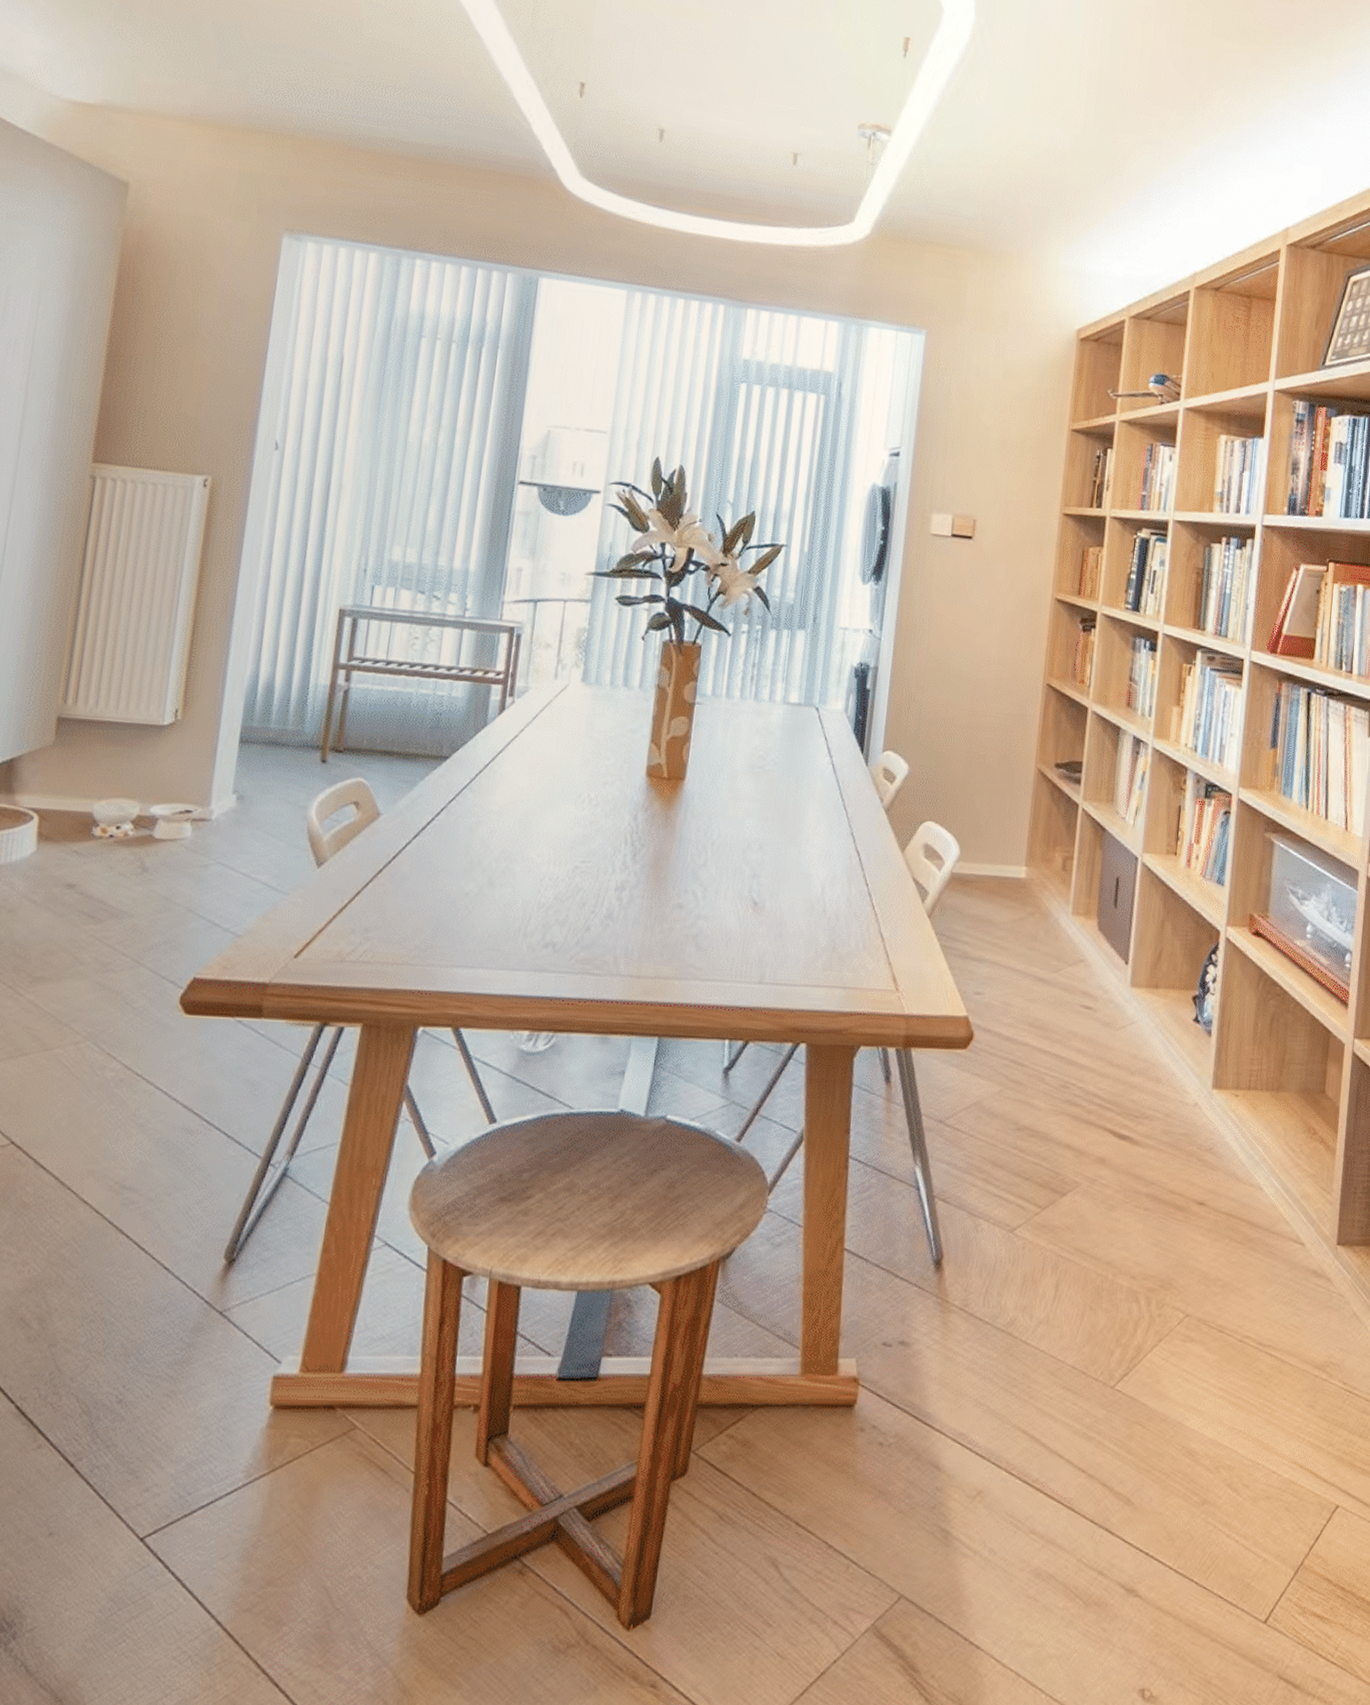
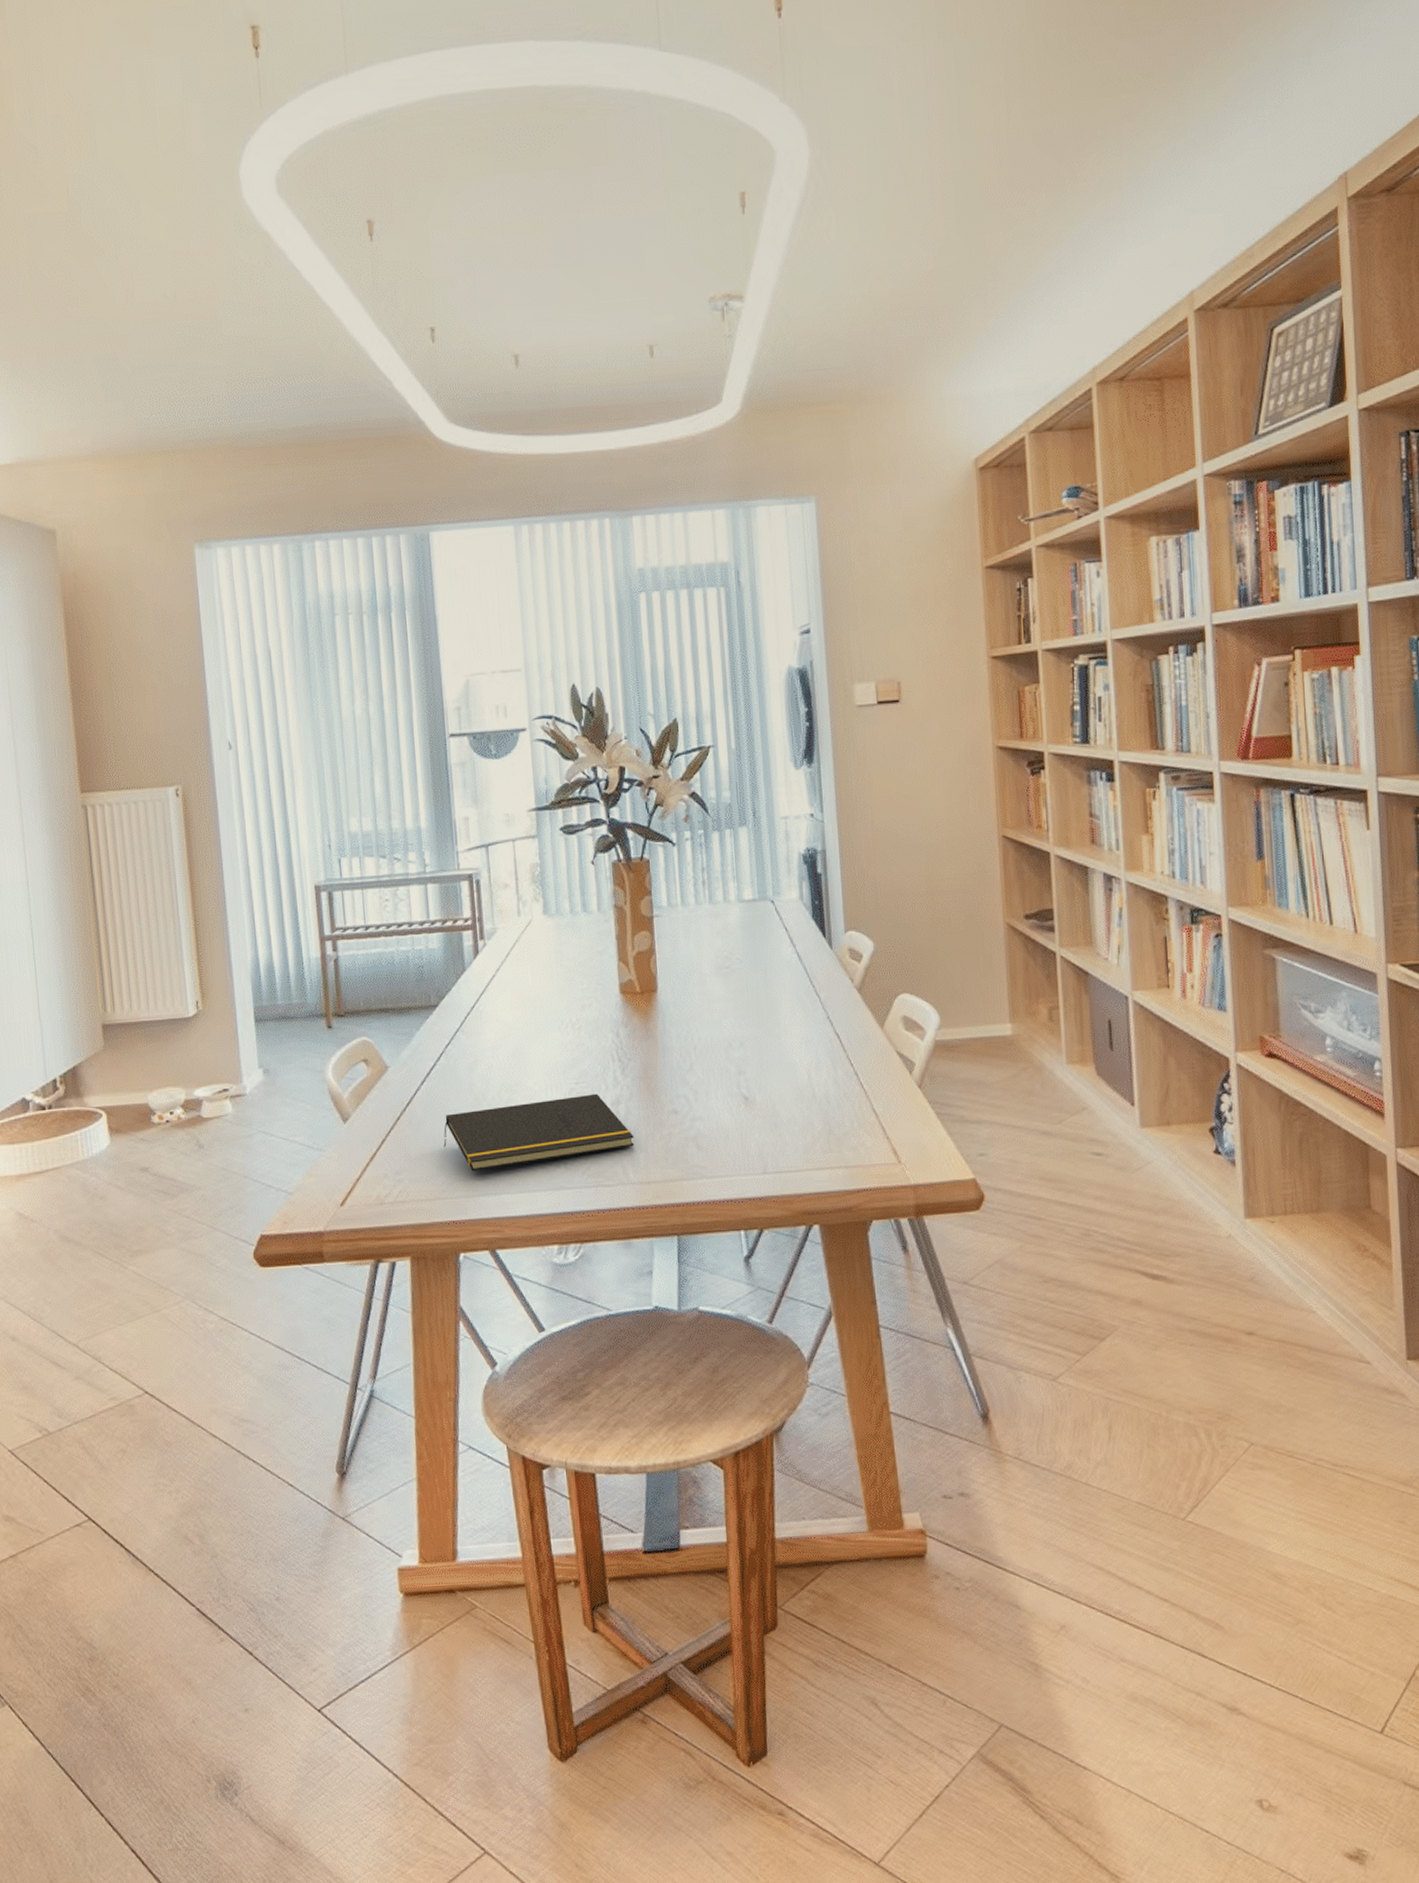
notepad: none [424,874,633,940] -> present [443,1093,635,1172]

